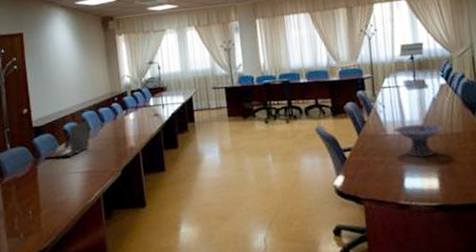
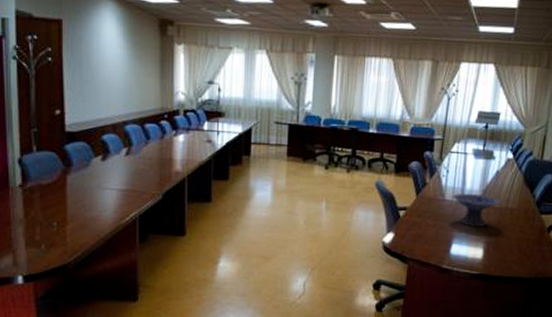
laptop: present [44,120,90,159] -> none [76,134,132,171]

